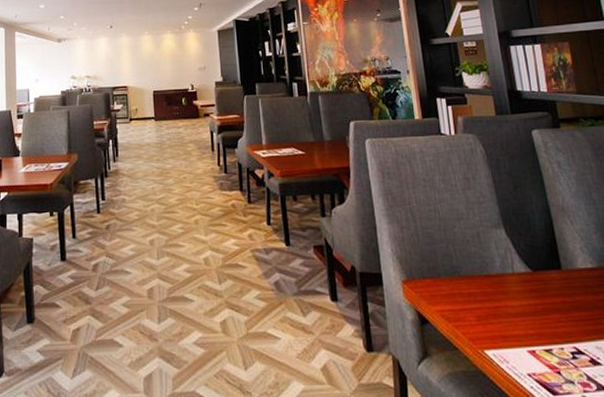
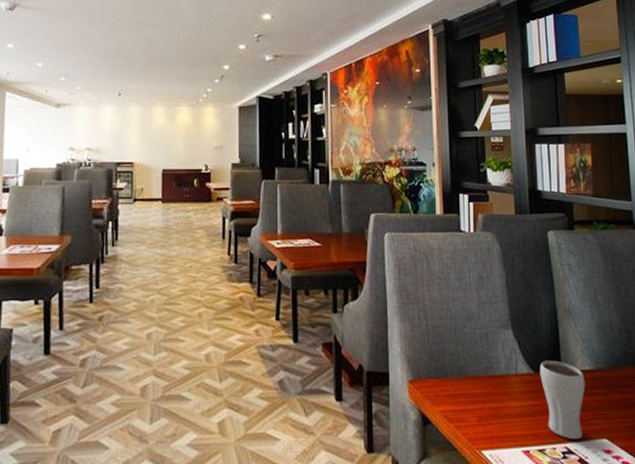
drinking glass: none [537,259,592,340] -> present [539,360,585,440]

